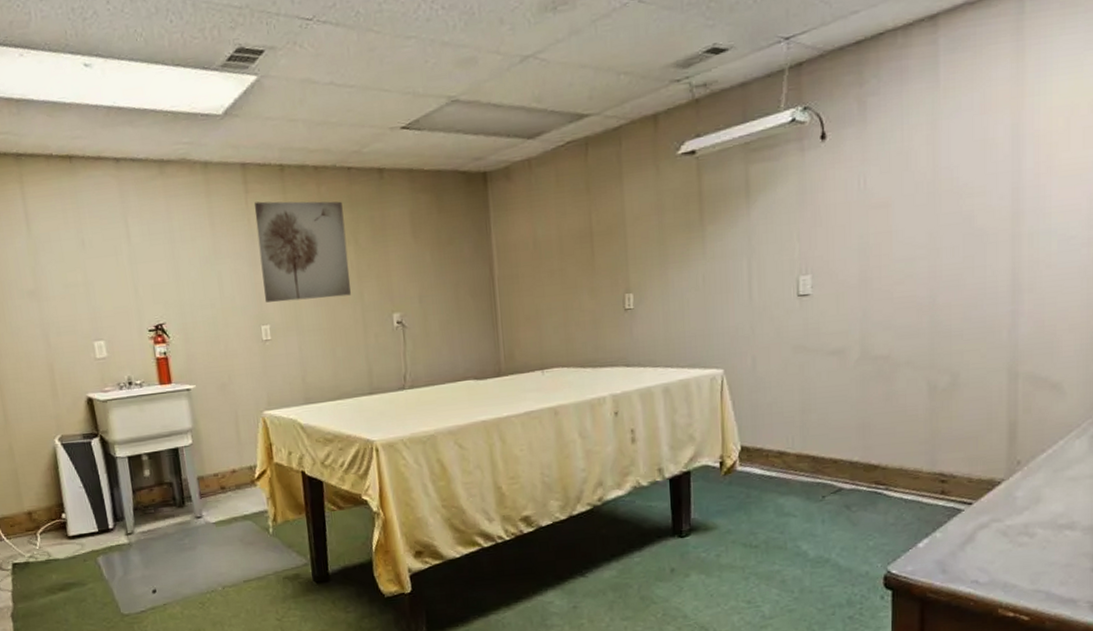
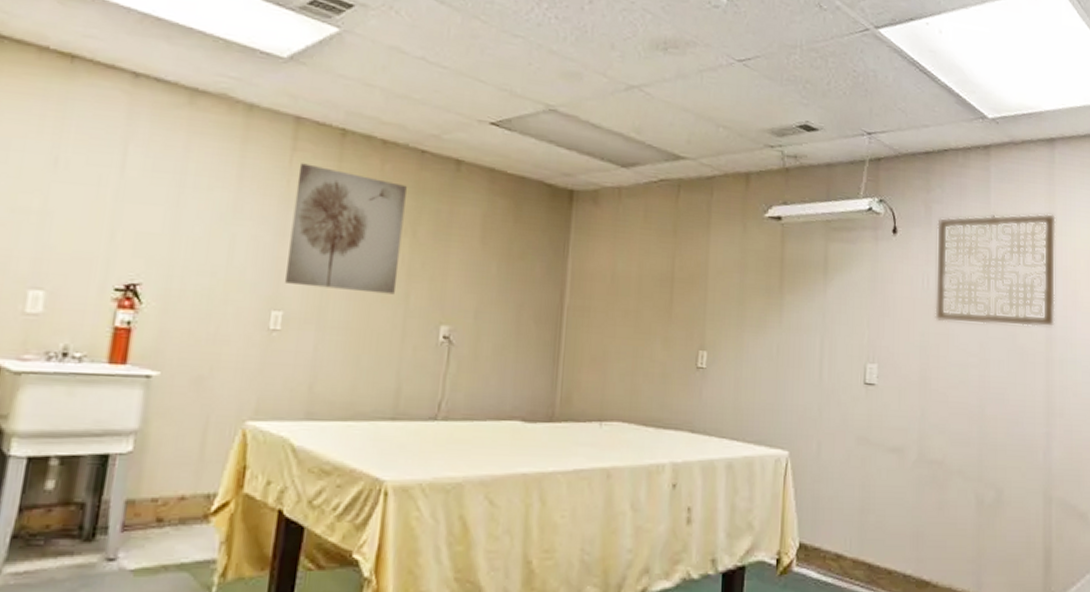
wall art: none [873,73,1025,221] -> present [935,213,1056,328]

